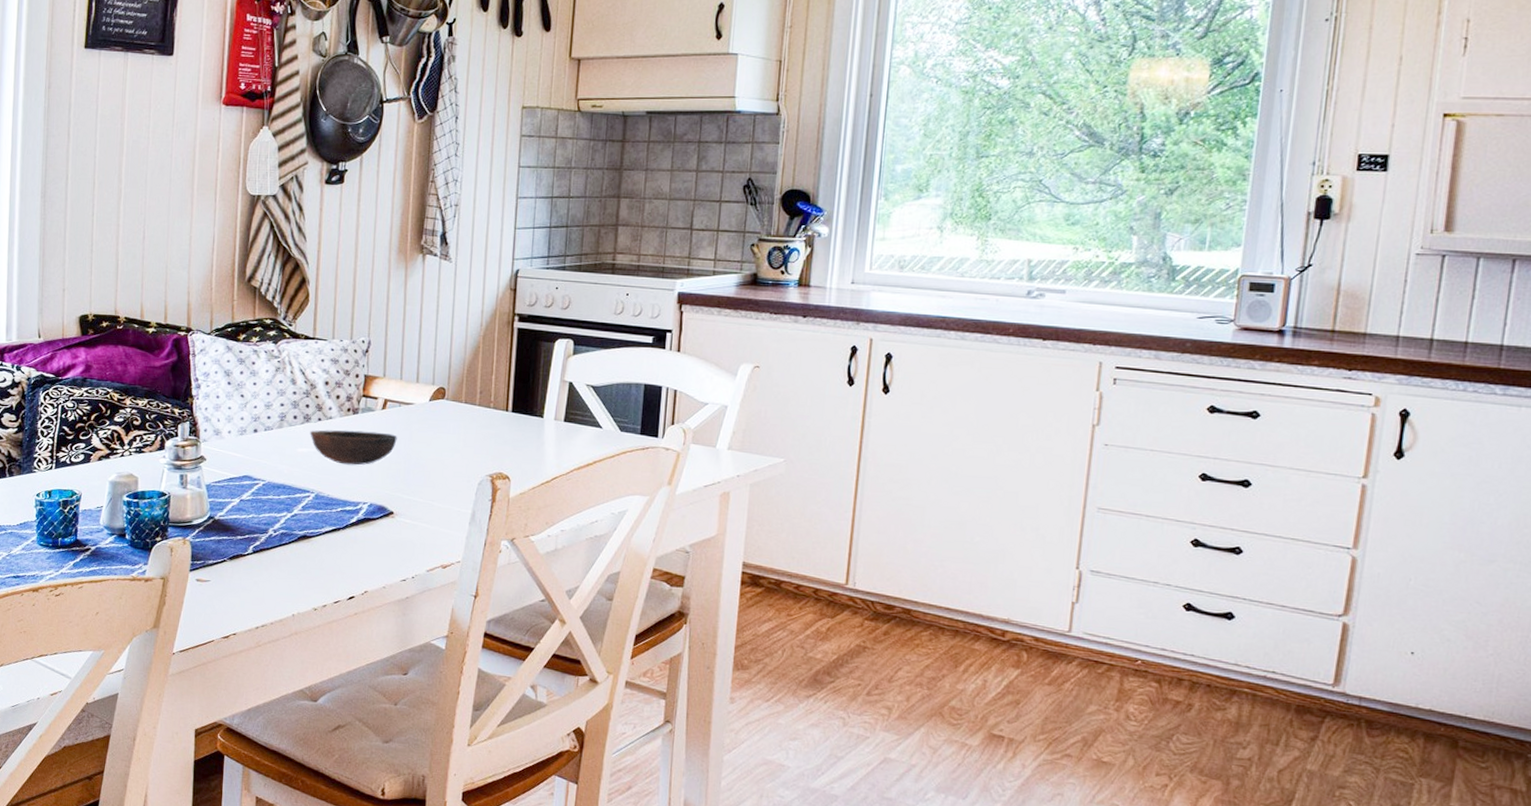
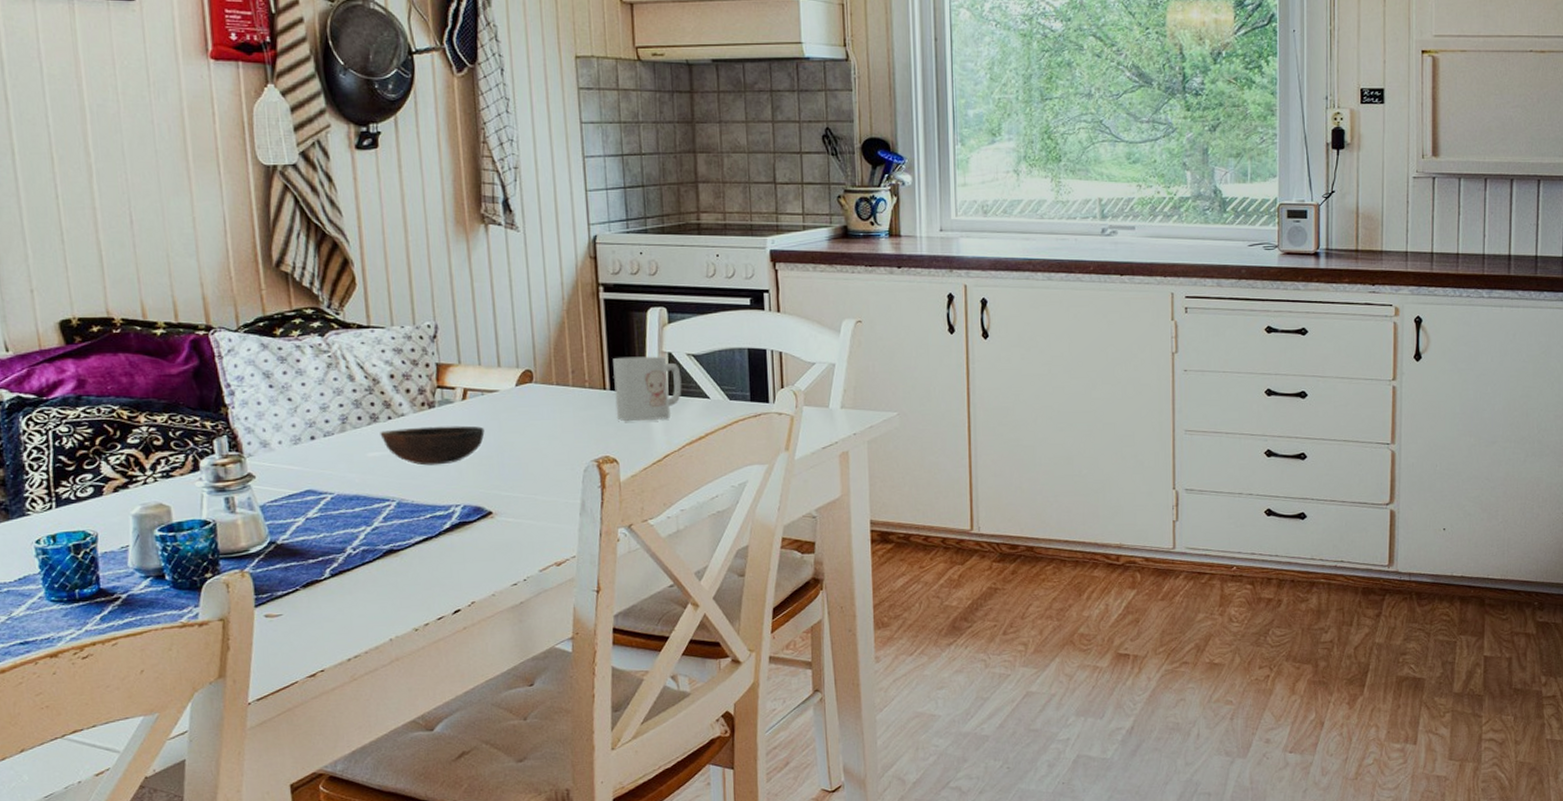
mug: none [514,382,579,444] -> present [613,356,682,421]

